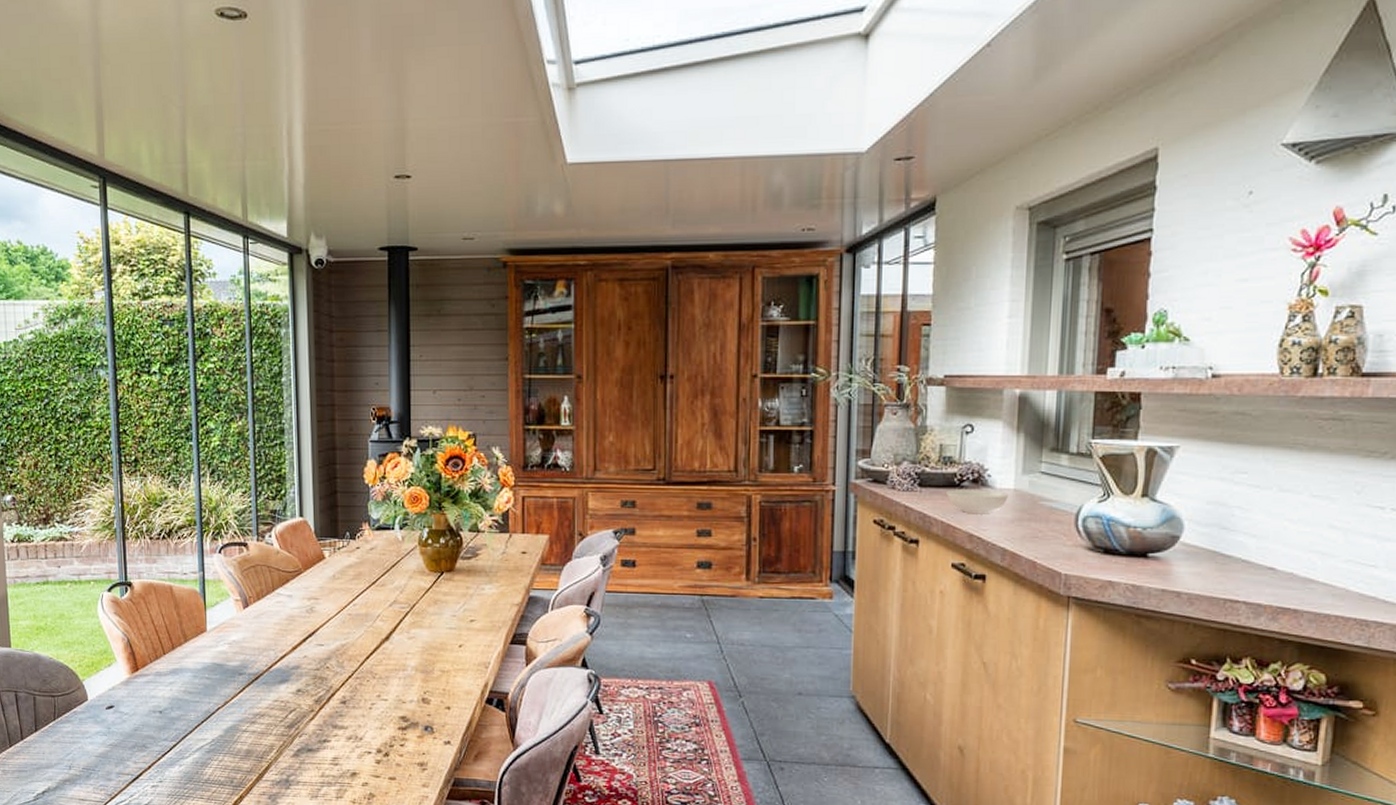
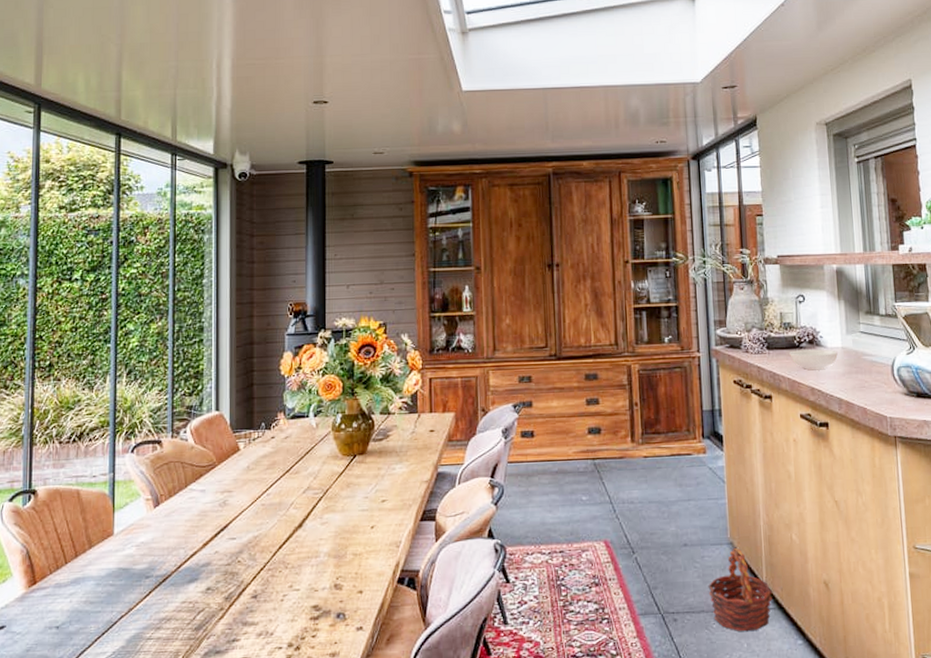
basket: none [822,702,897,789] -> present [708,548,773,632]

